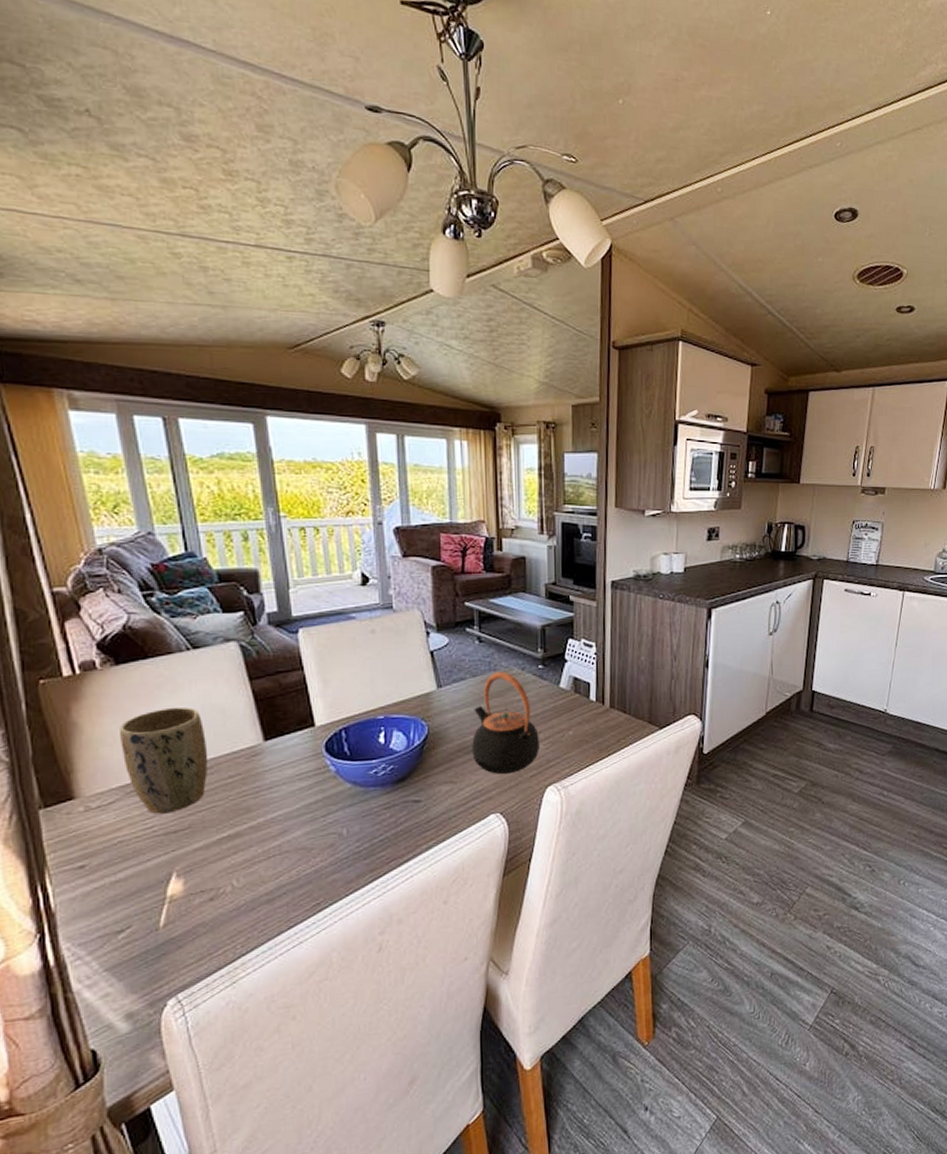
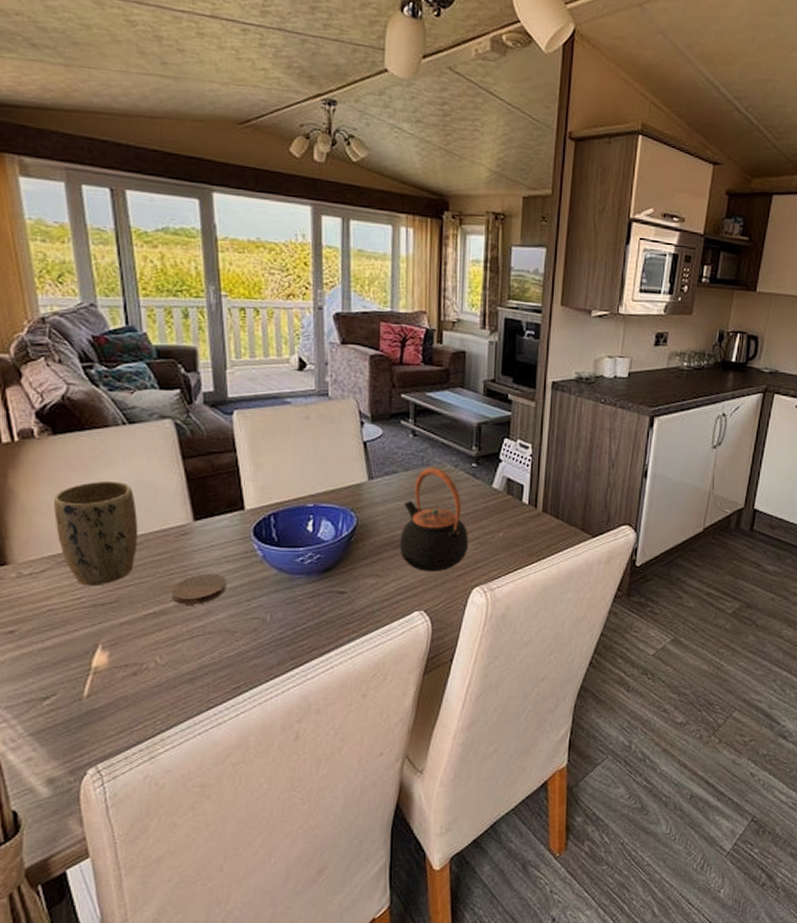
coaster: none [245,791,301,826] -> present [171,573,227,605]

